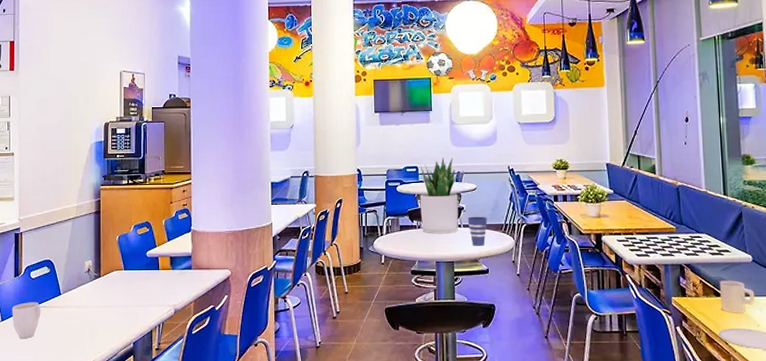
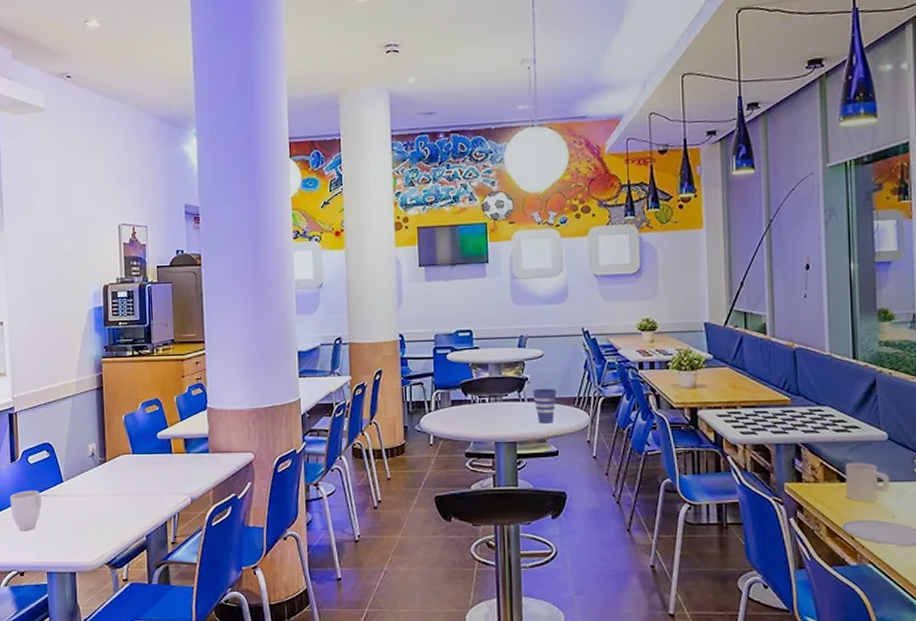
planter: present [420,157,458,234] -> none [475,318,522,410]

